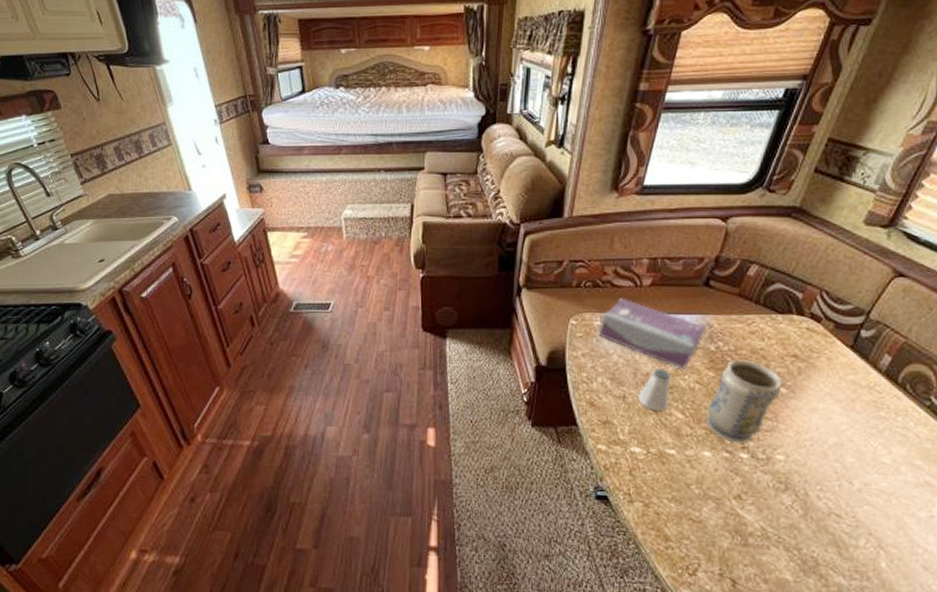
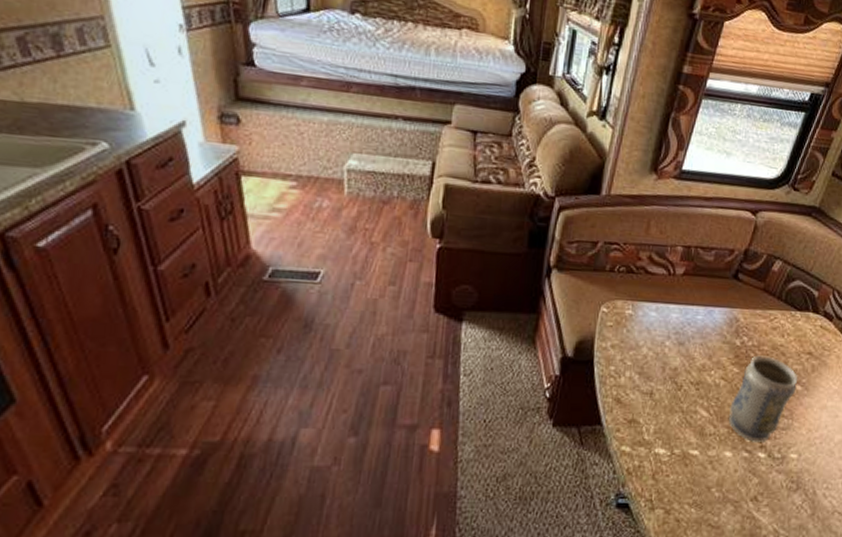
tissue box: present [599,298,706,369] -> none [630,286,733,364]
saltshaker: present [637,368,672,411] -> none [664,363,699,408]

